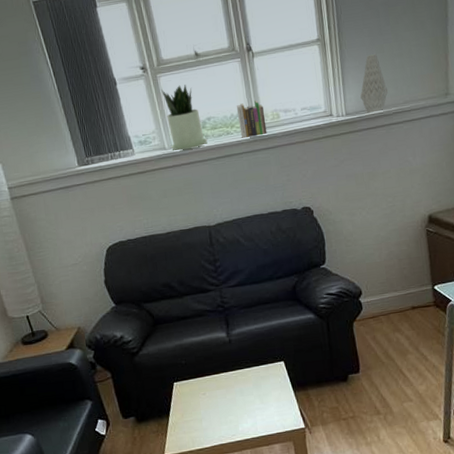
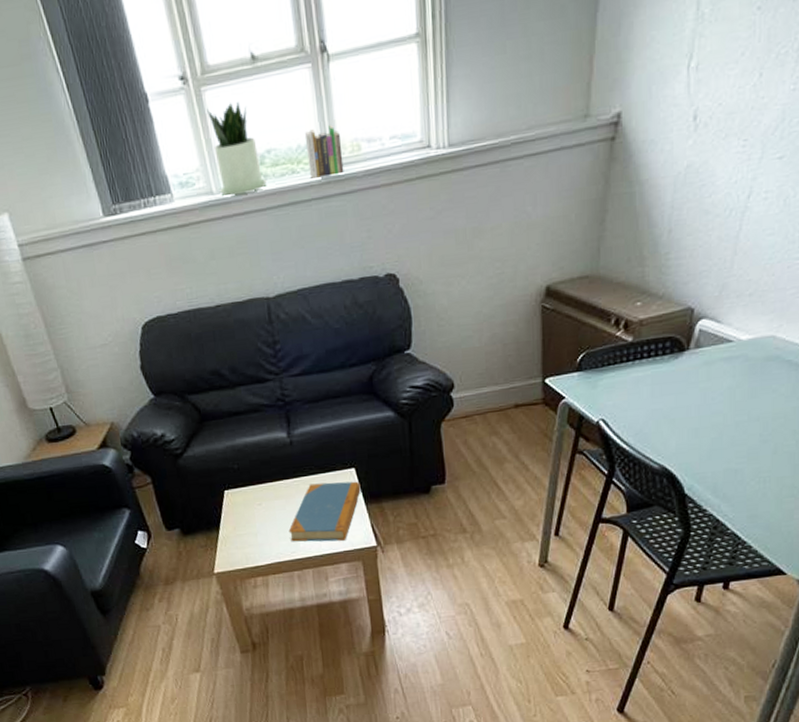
book: none [229,372,290,426] -> present [288,481,361,542]
vase: present [360,54,388,113] -> none [469,56,506,144]

